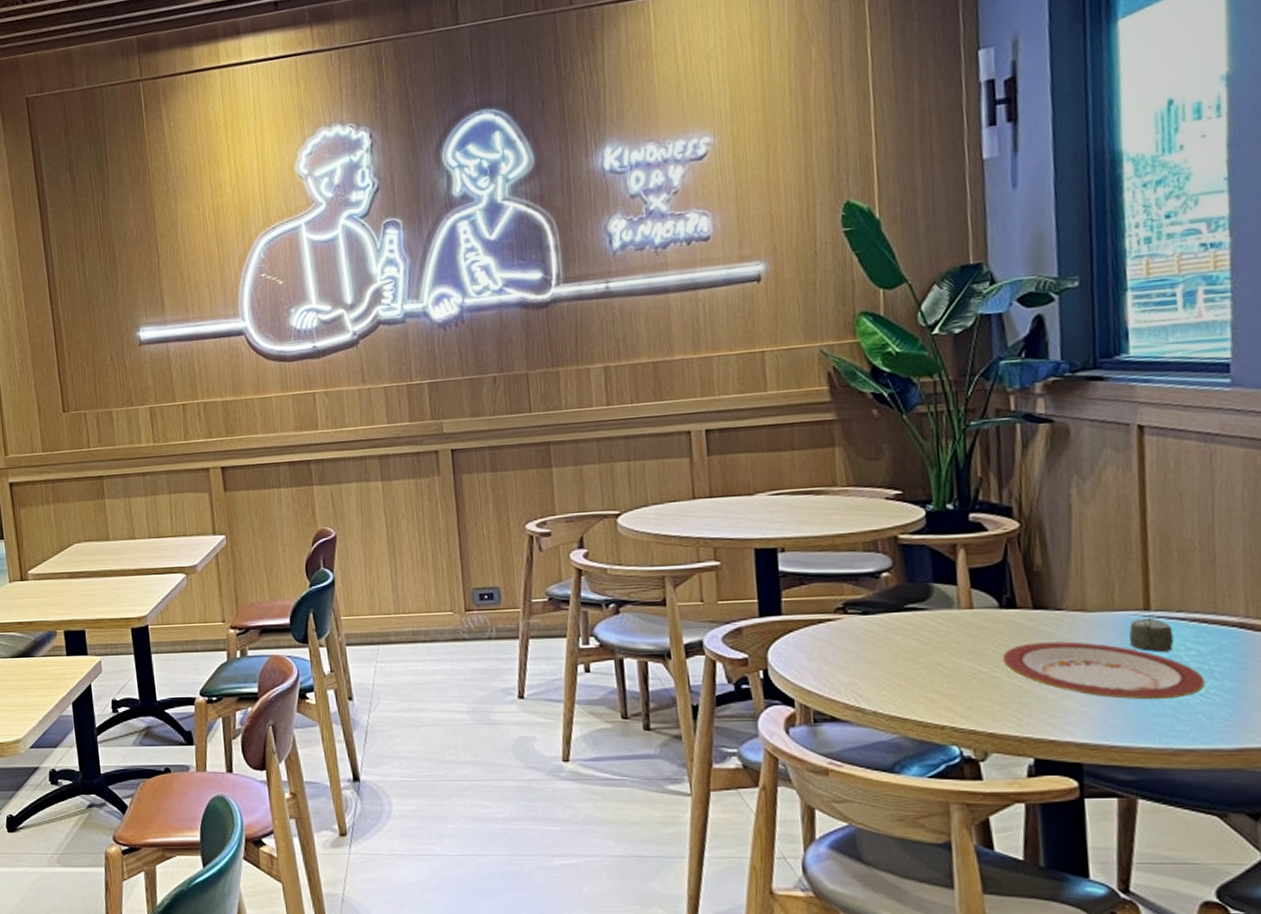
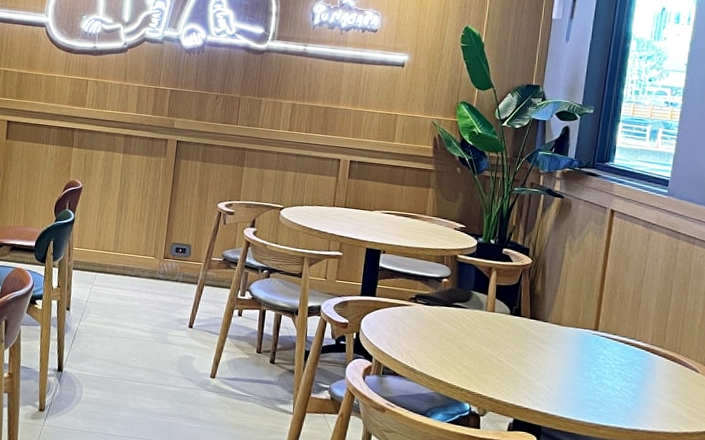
plate: present [1001,641,1206,700] -> none [506,341,622,391]
cup: present [1128,617,1174,652] -> none [582,335,609,360]

